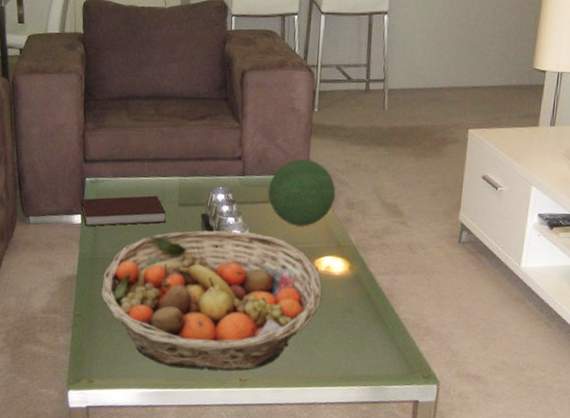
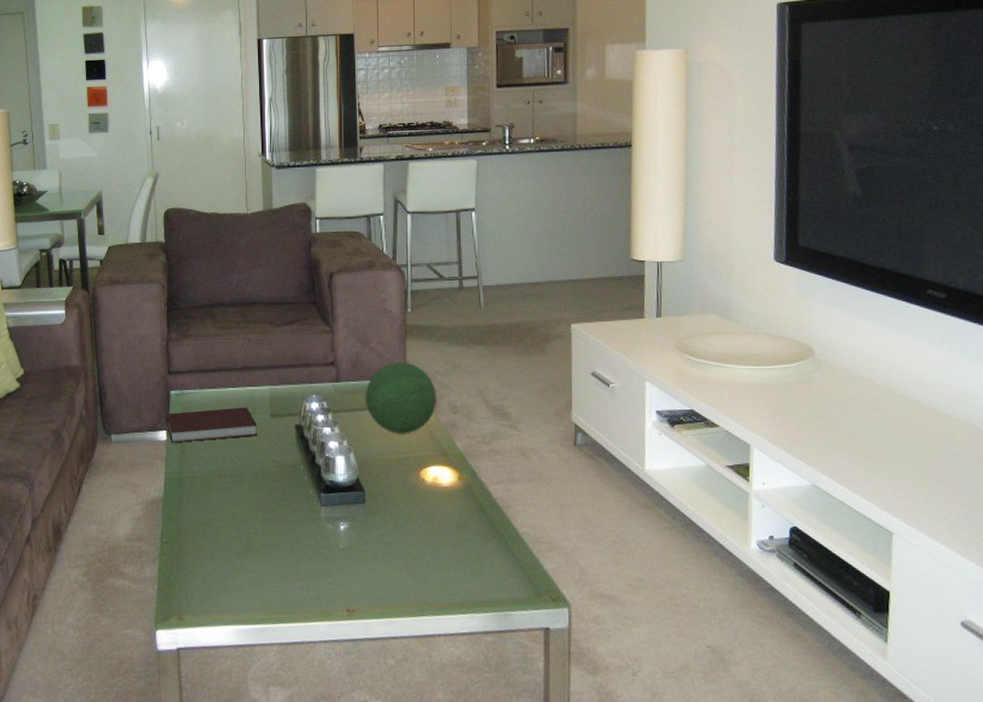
fruit basket: present [100,230,322,370] -> none [189,441,431,600]

